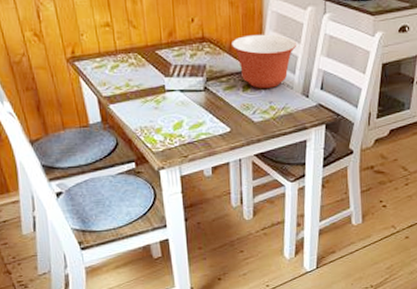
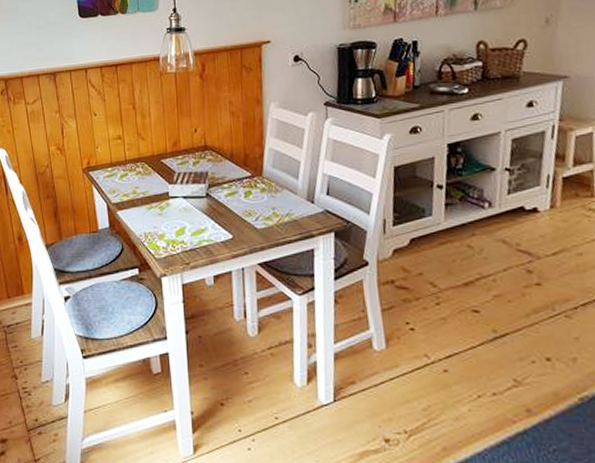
mixing bowl: present [232,34,297,88] -> none [233,140,300,194]

